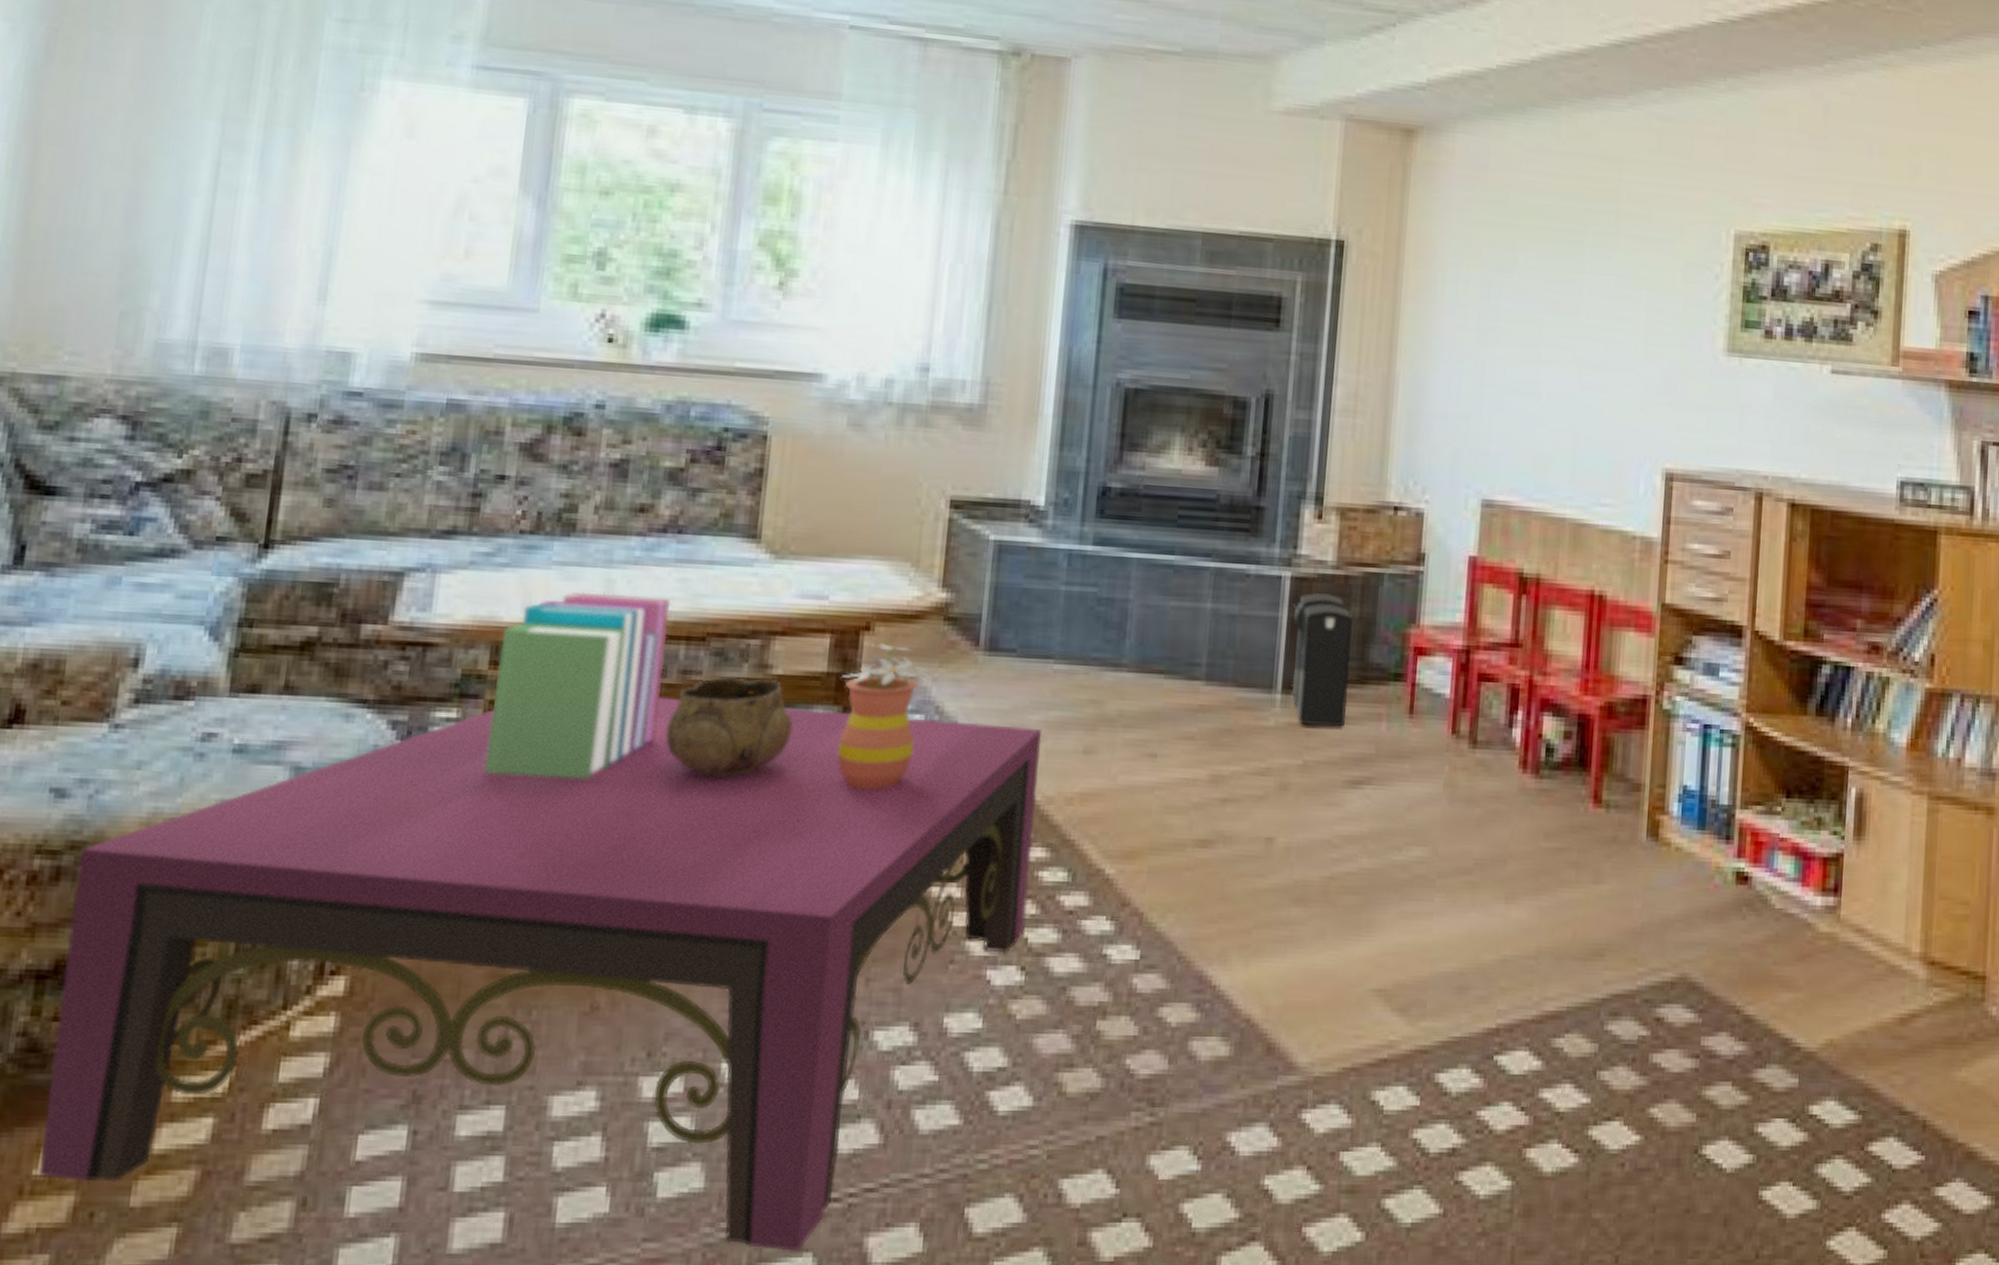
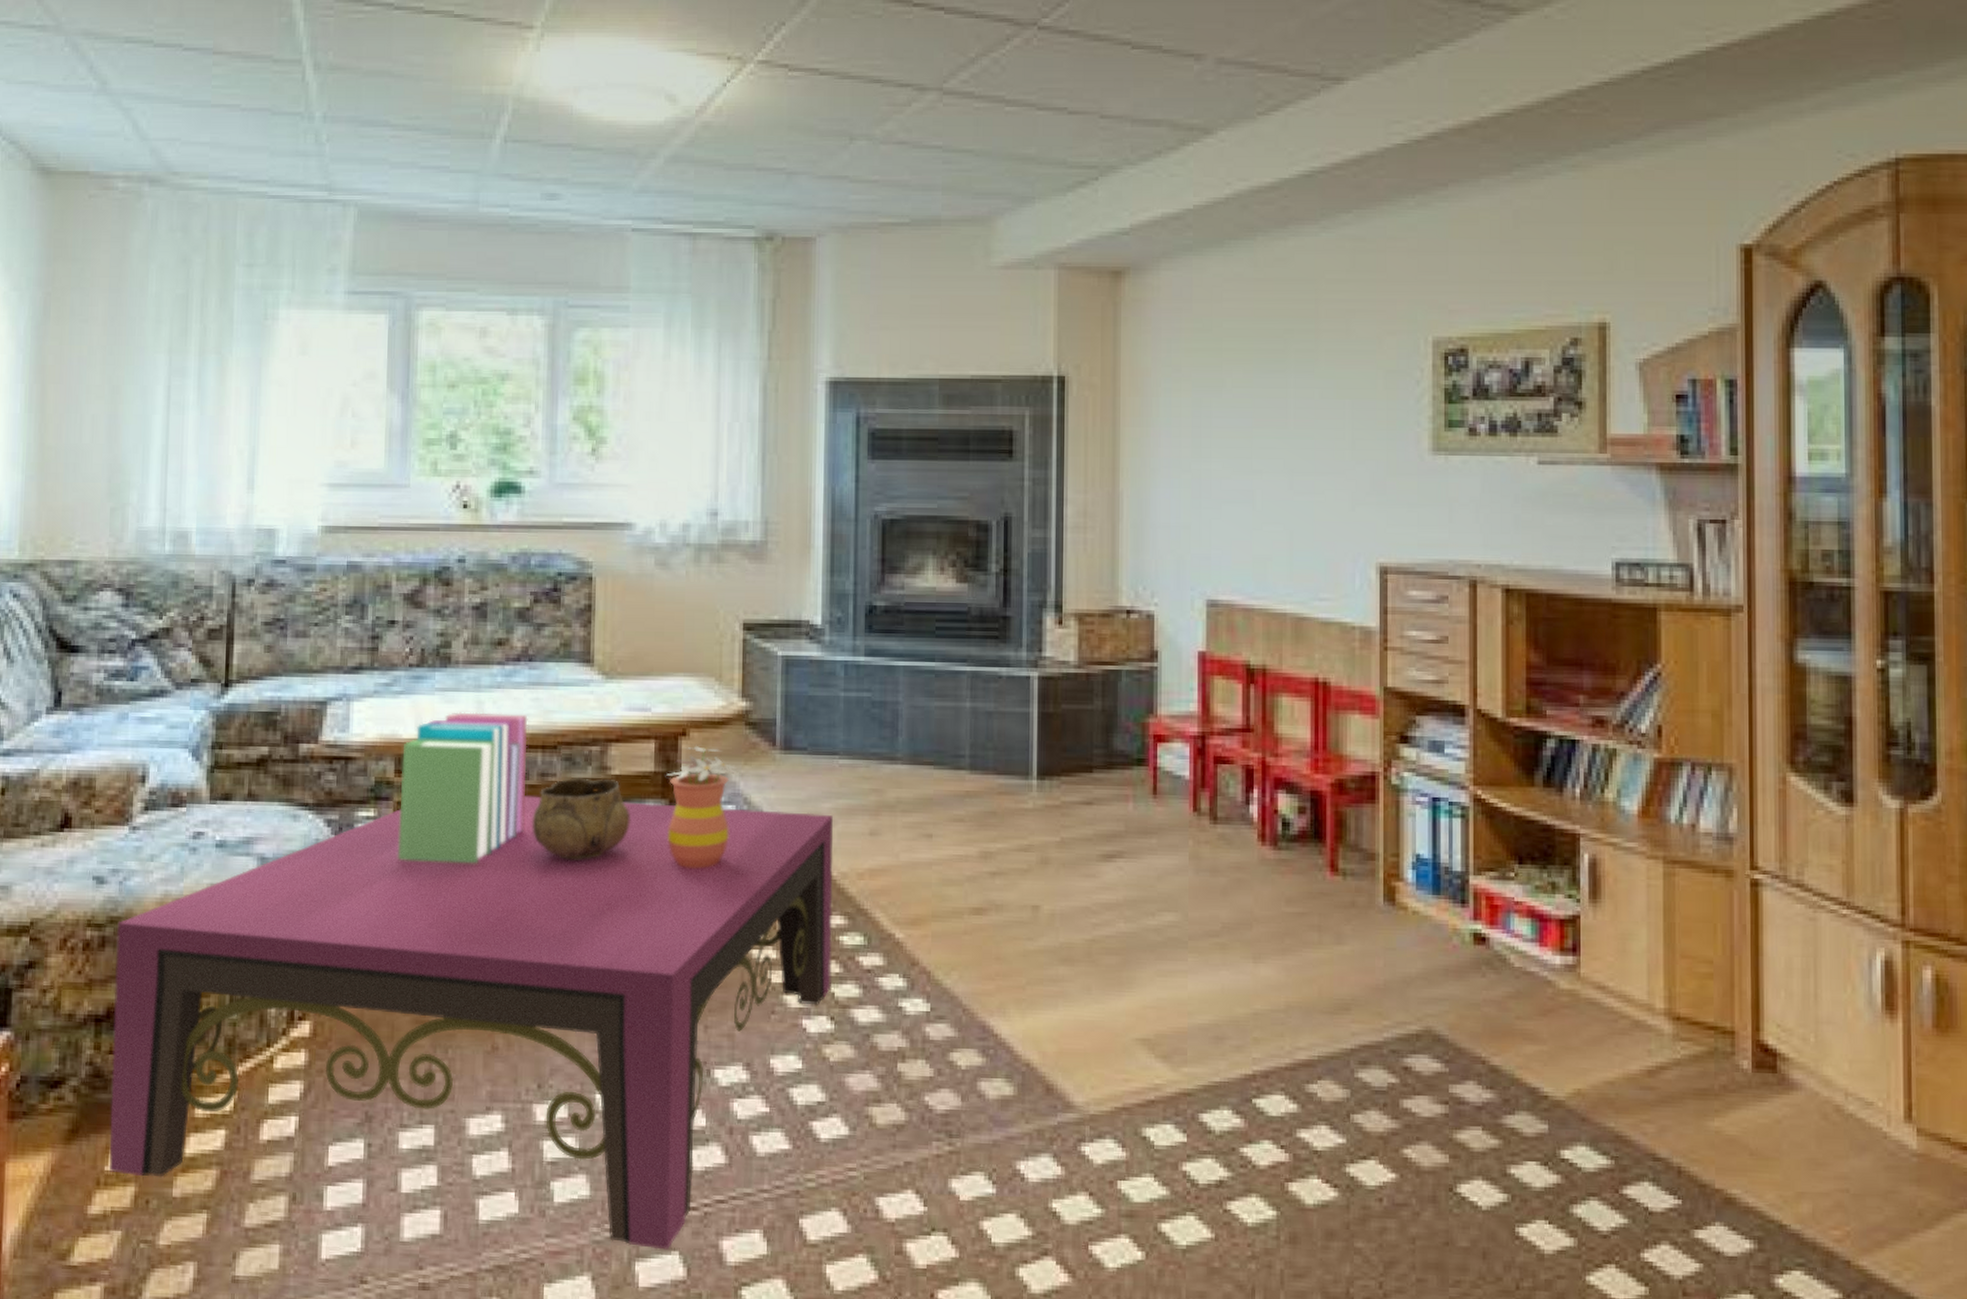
speaker: present [1291,592,1354,727] -> none [1041,689,1097,808]

